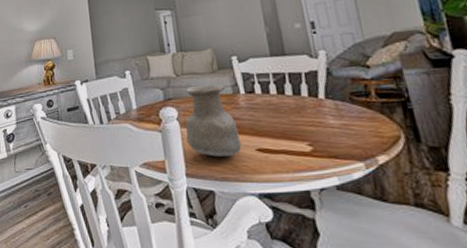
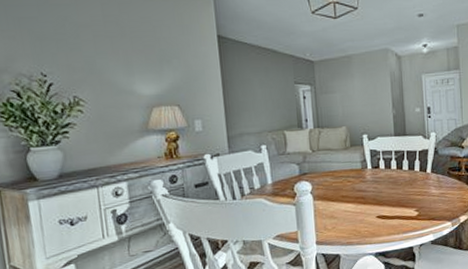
vase: present [185,84,242,157] -> none [318,159,365,225]

